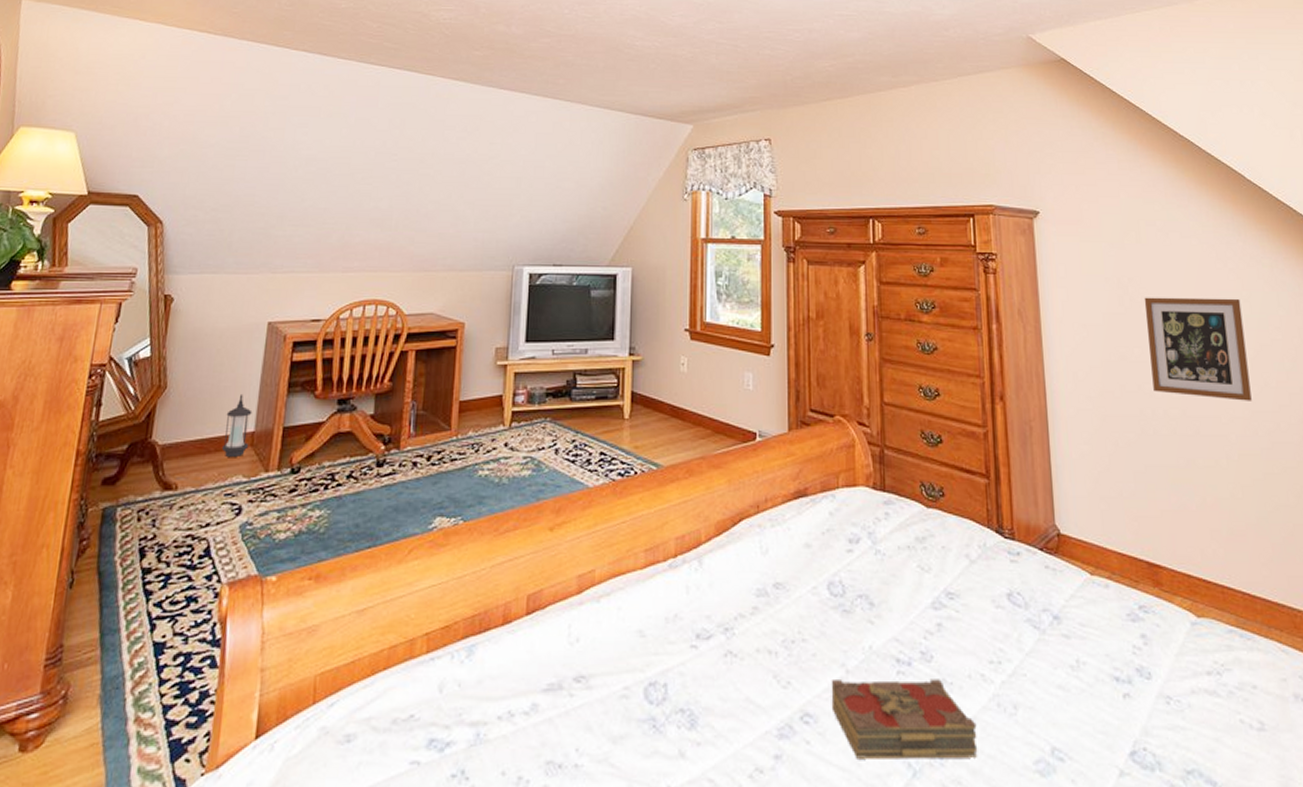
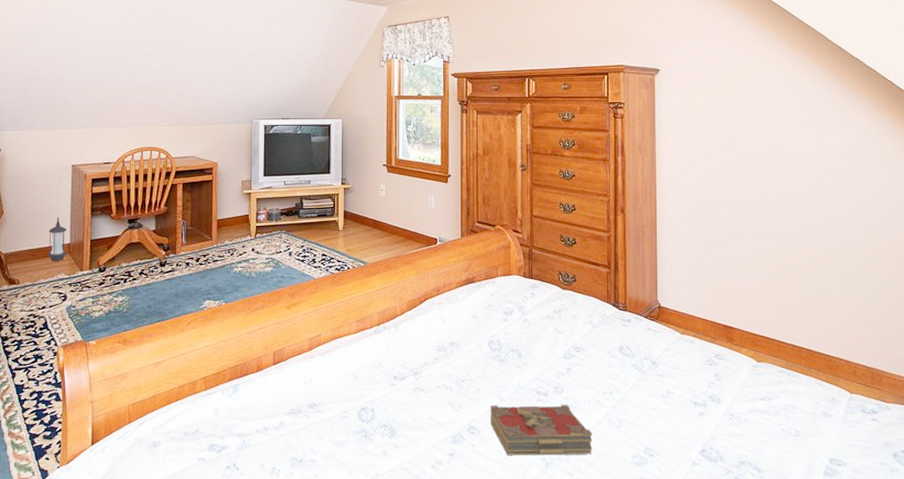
picture frame: present [1144,297,1252,401] -> none [737,133,814,210]

